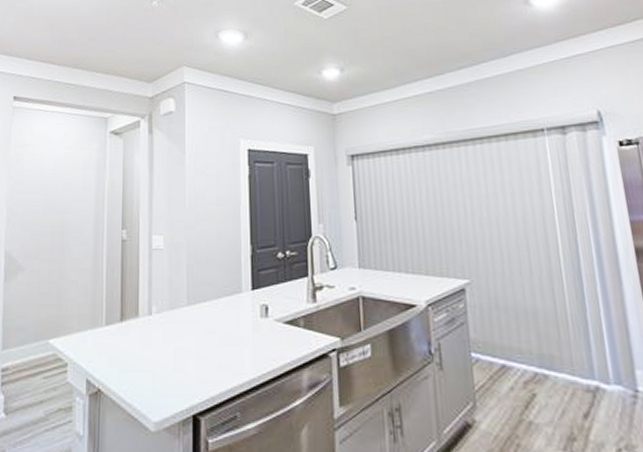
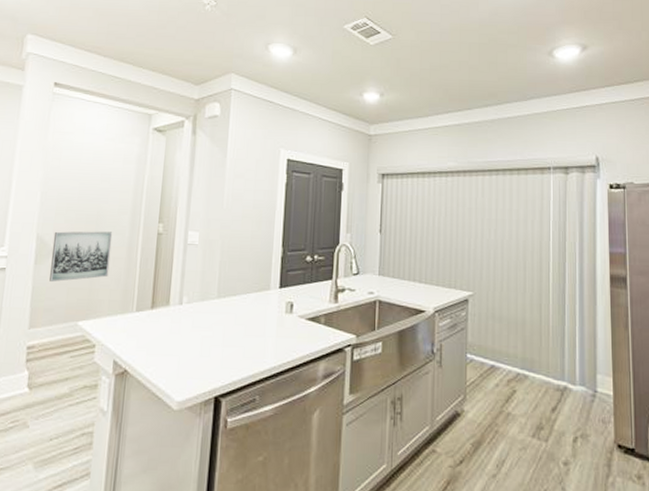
wall art: none [19,242,78,299] -> present [49,231,113,282]

